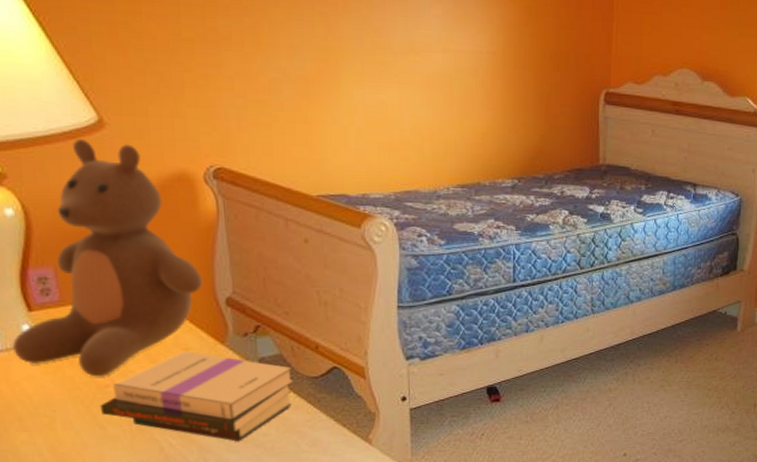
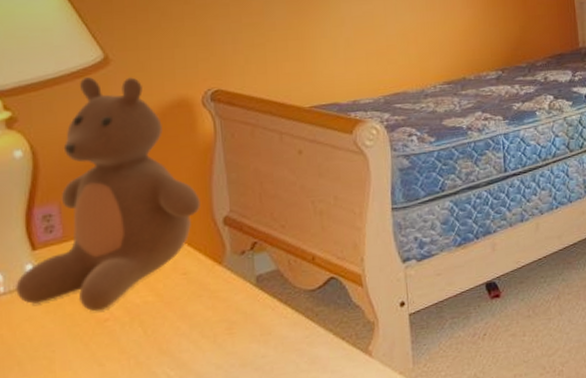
books: present [100,351,293,442] -> none [99,275,291,367]

